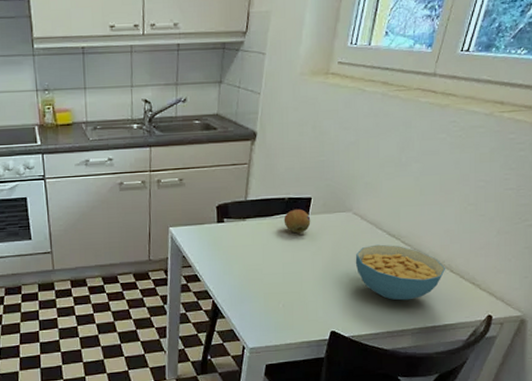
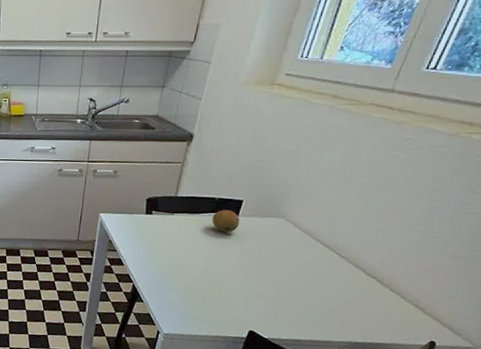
cereal bowl: present [355,244,446,301] -> none [282,252,385,313]

